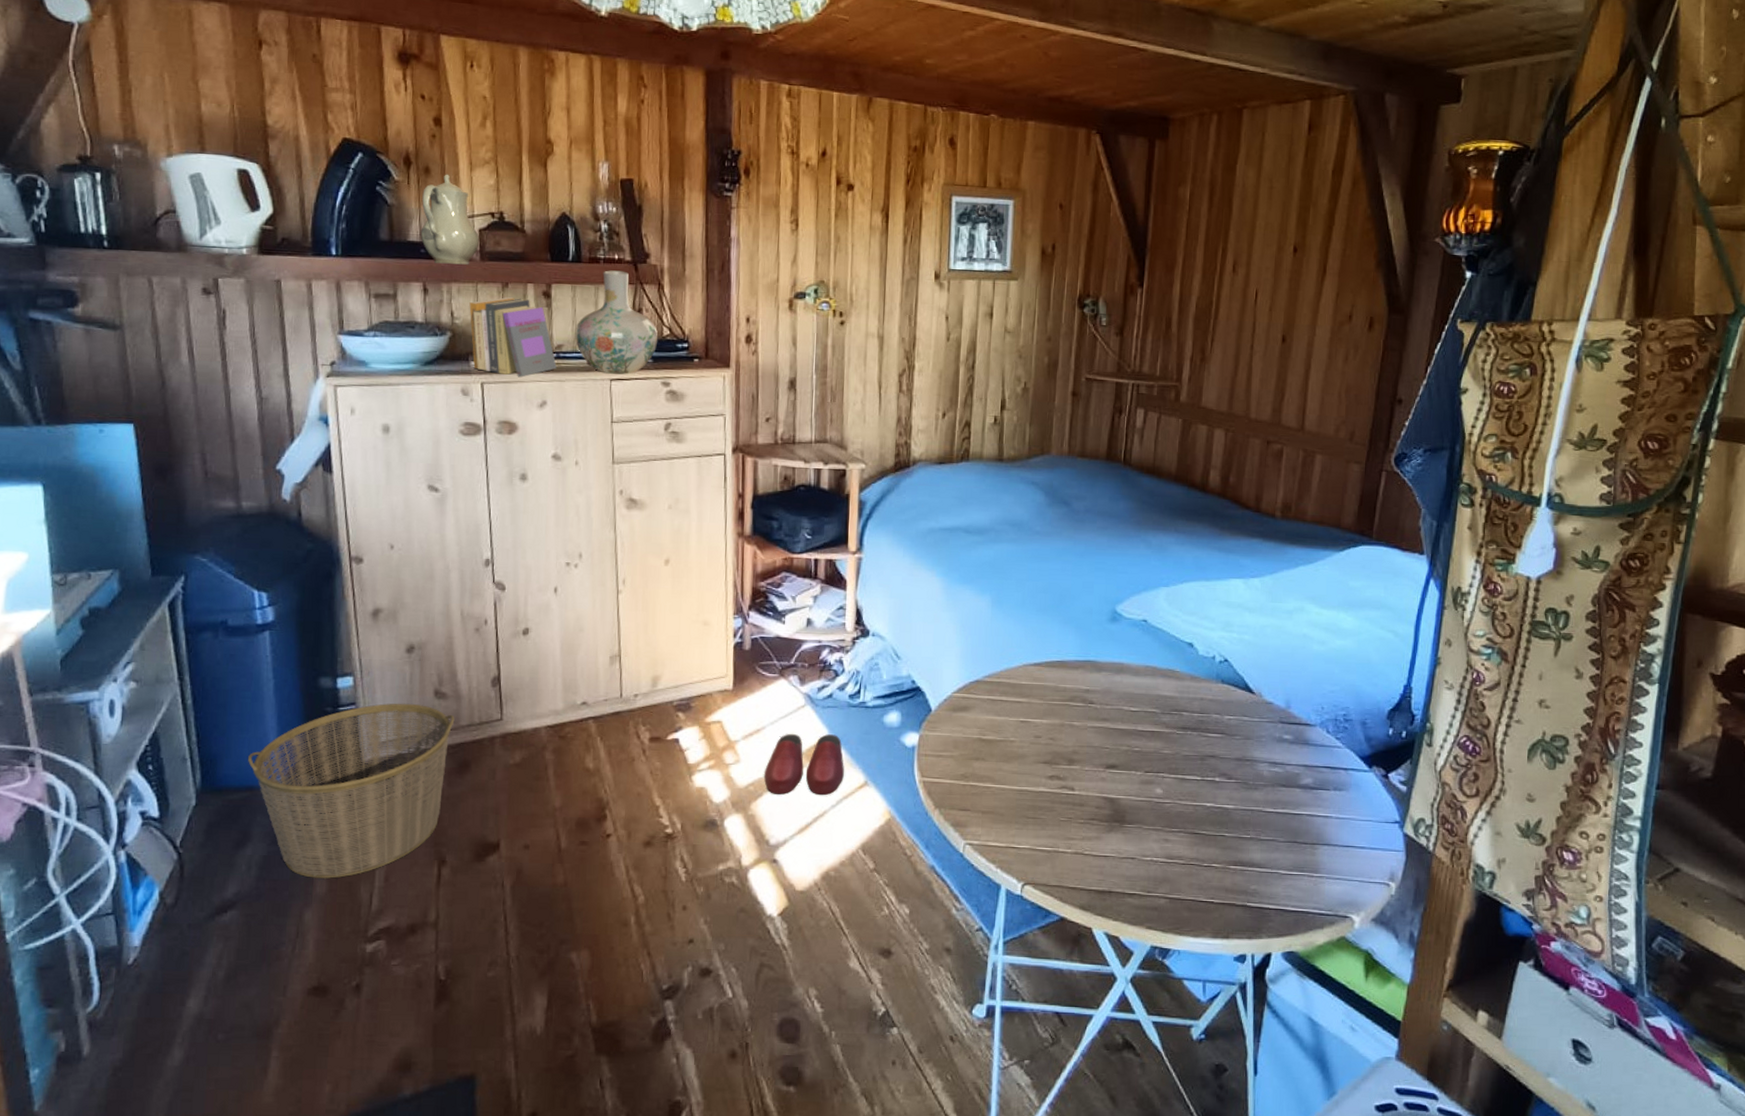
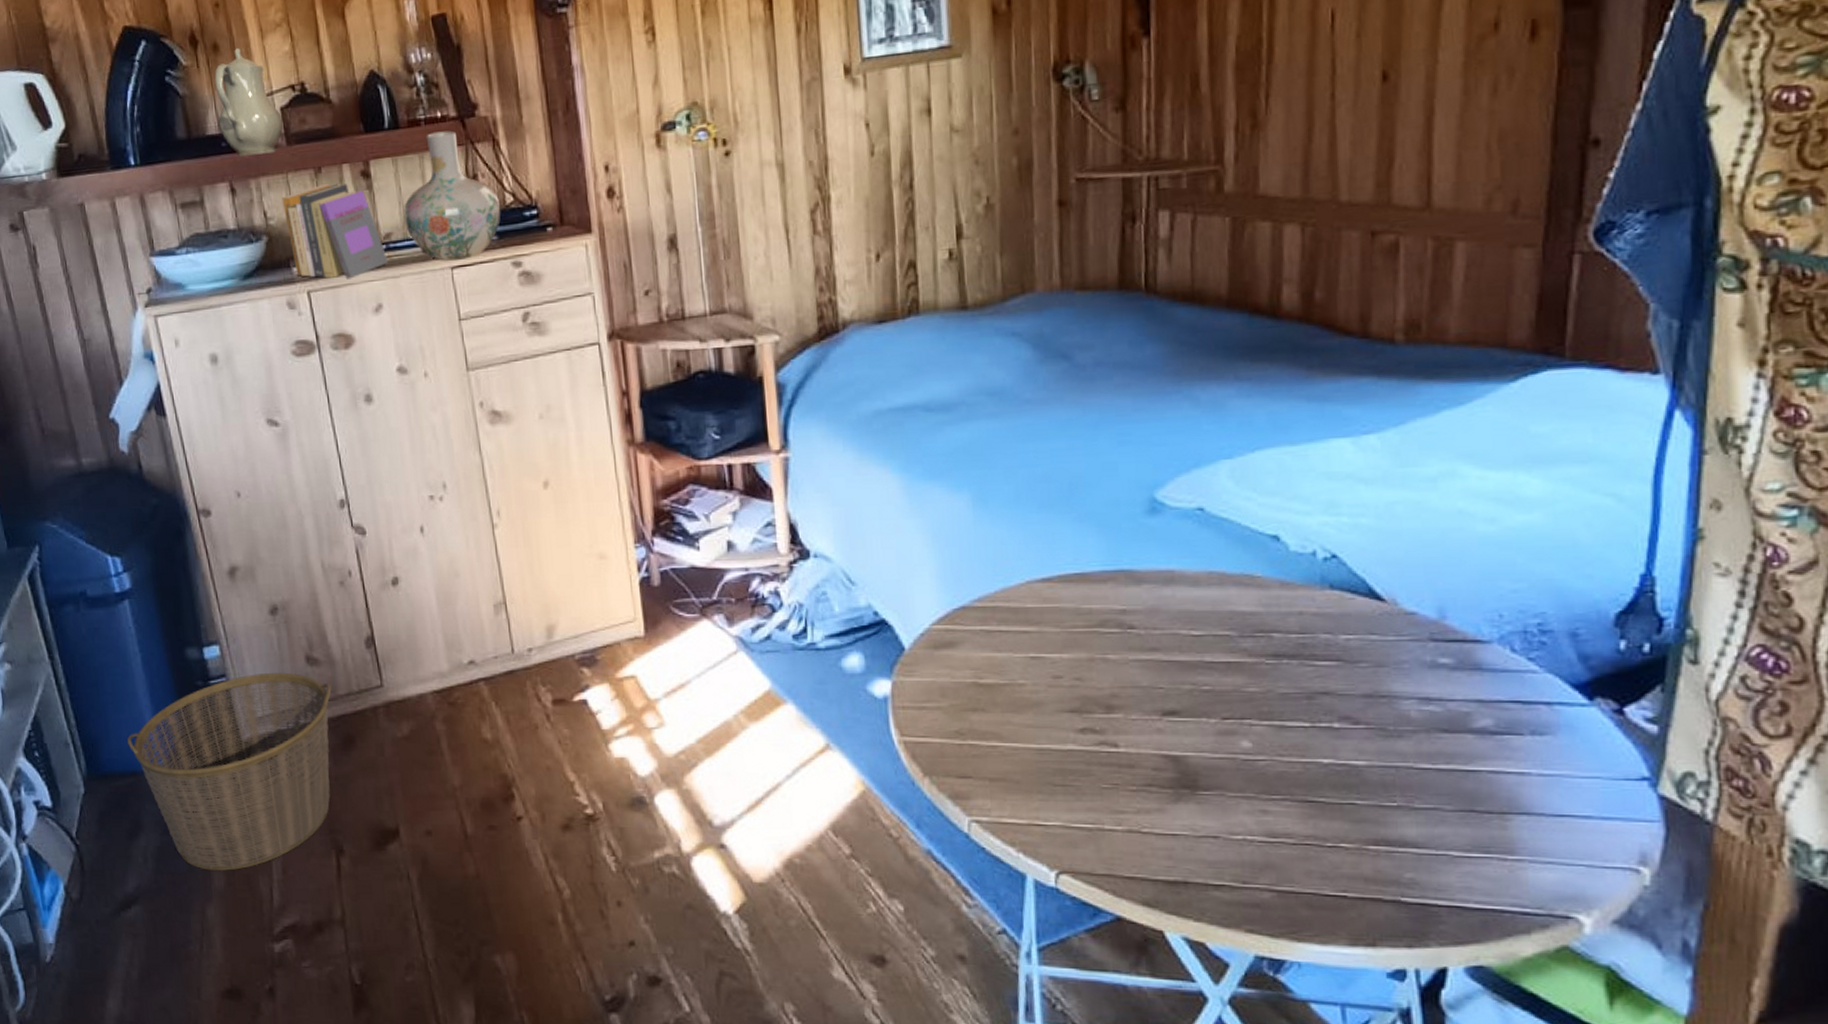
slippers: present [764,733,844,796] -> none [696,686,798,764]

